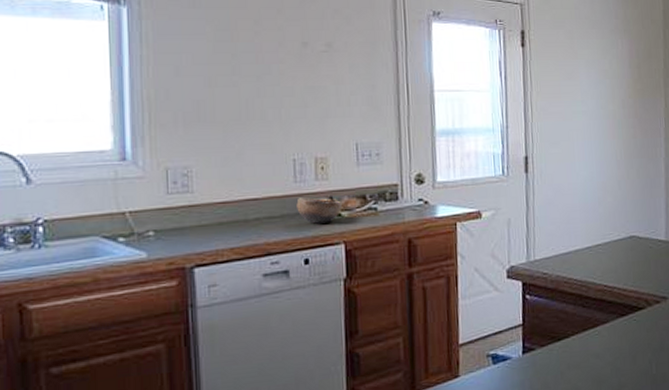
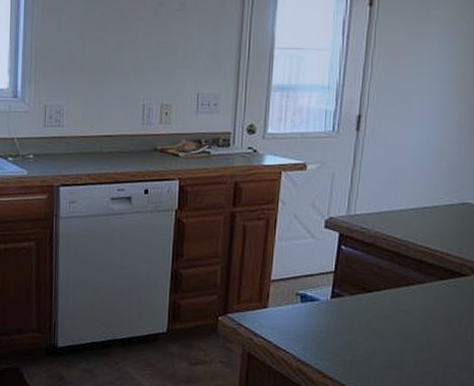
bowl: present [296,195,342,224] -> none [142,137,180,161]

